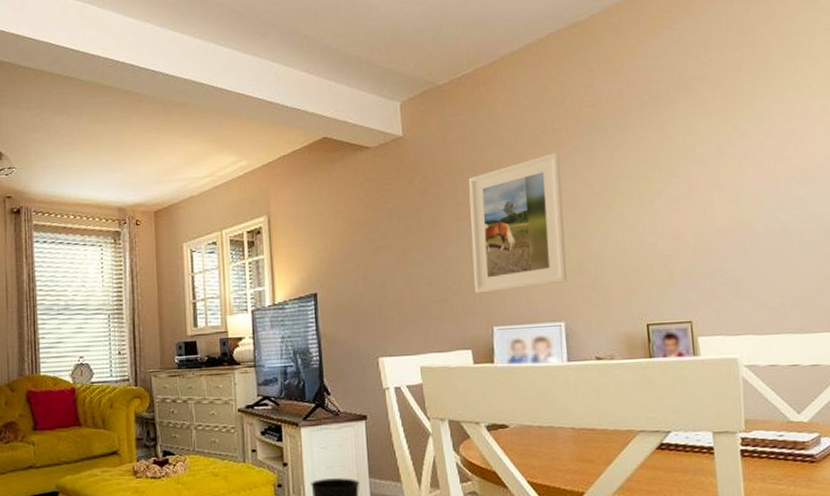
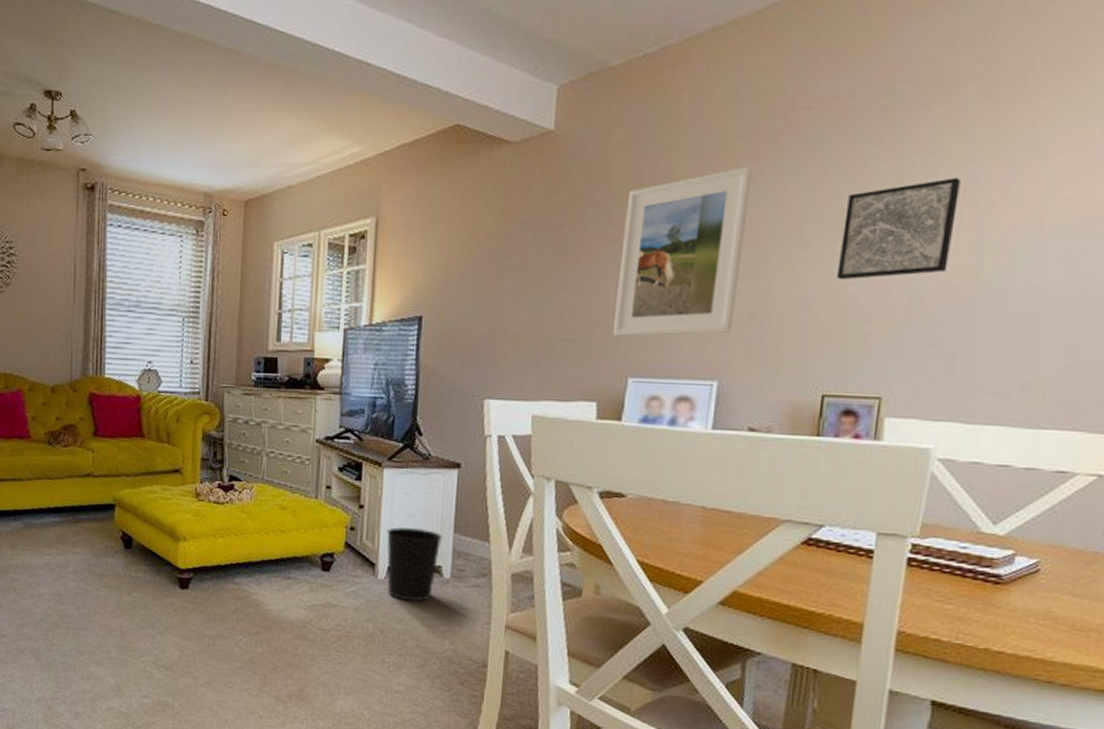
wall art: none [634,149,718,233] -> present [836,177,961,280]

